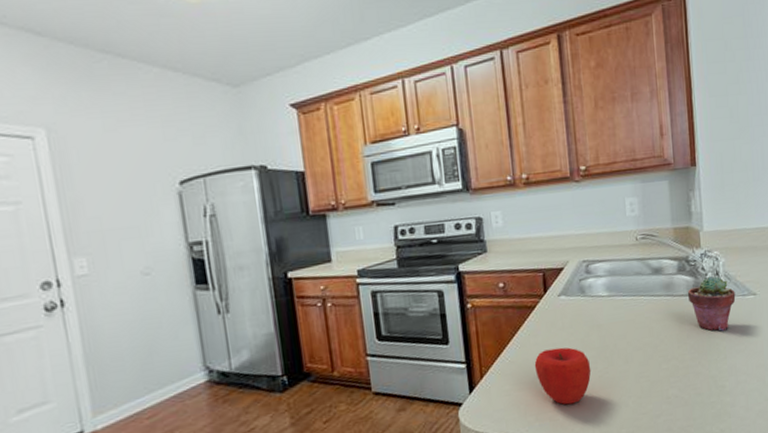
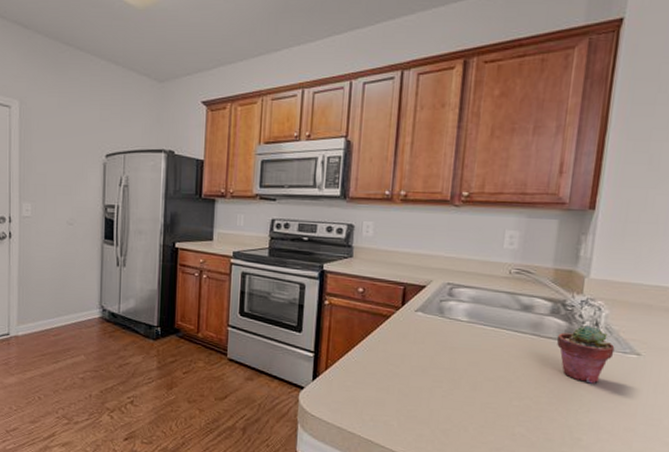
apple: present [534,347,591,405] -> none [378,358,436,415]

